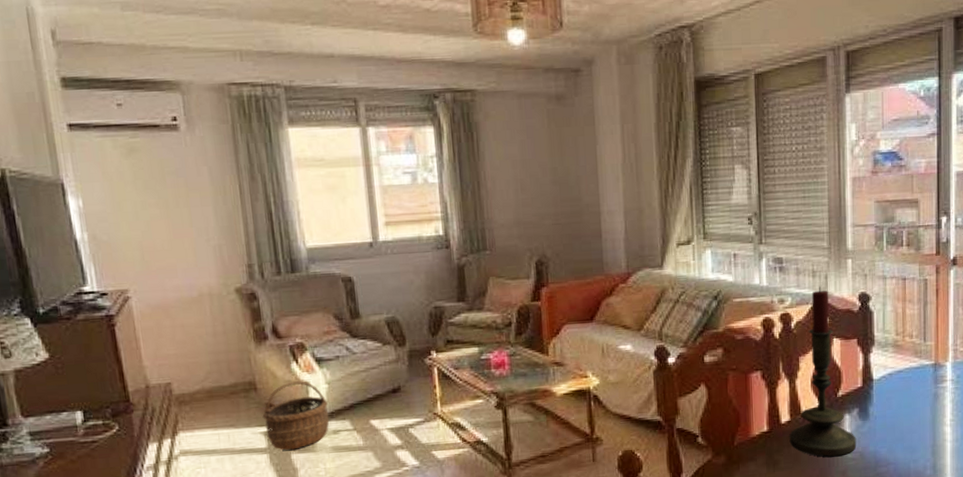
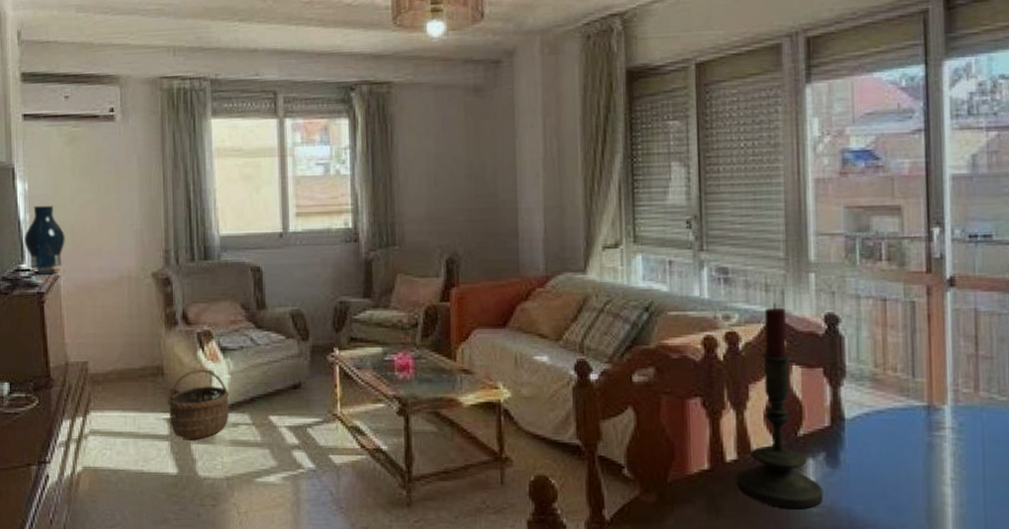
vase: none [83,222,133,297] -> present [24,205,65,276]

